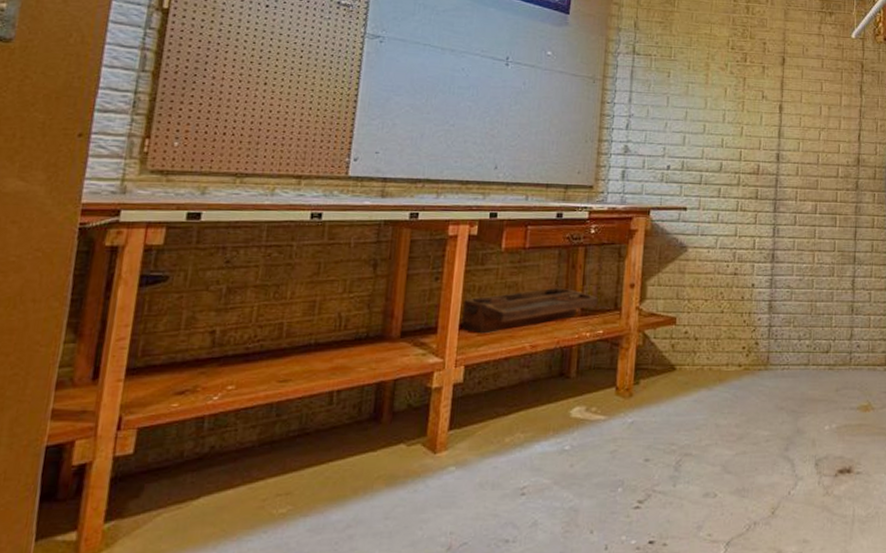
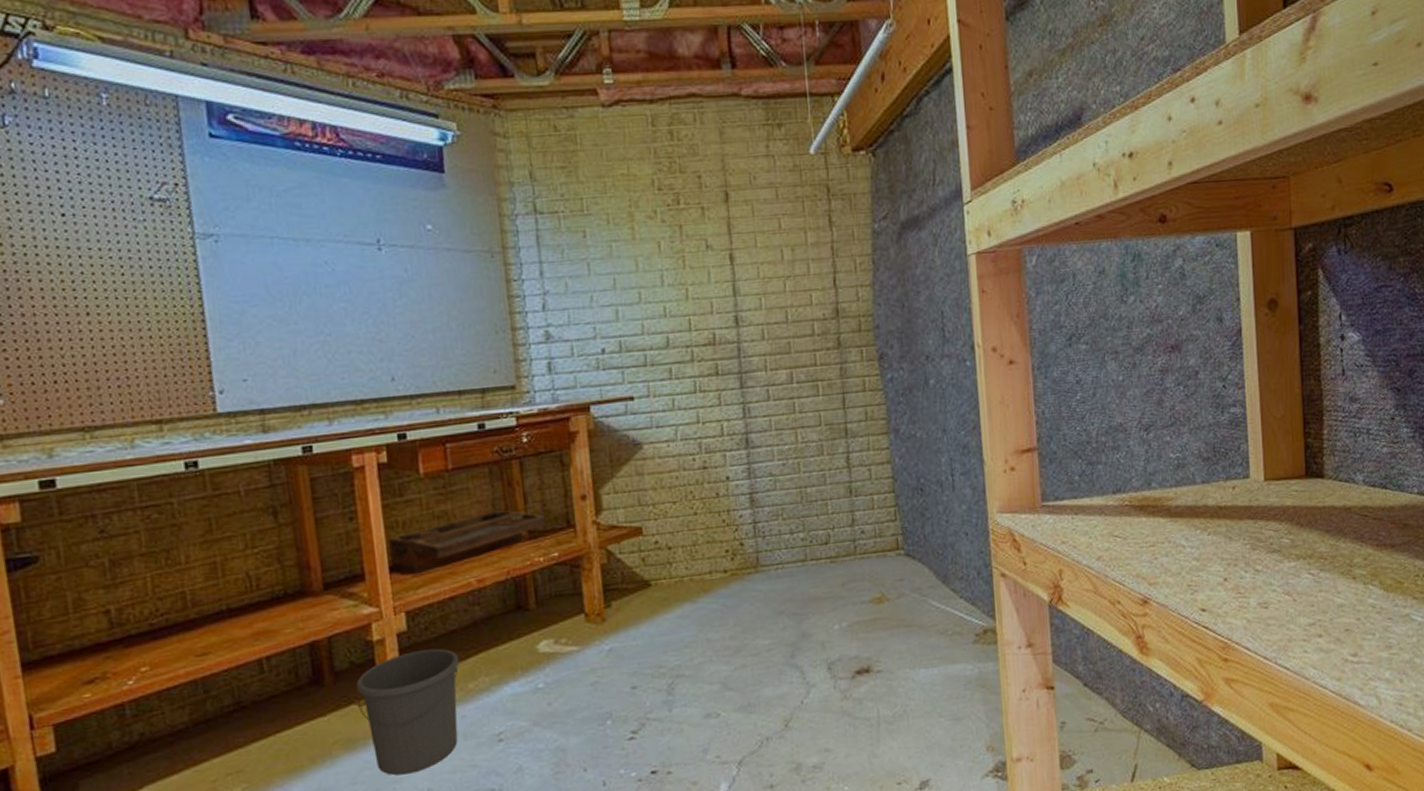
bucket: none [406,402,502,516] -> present [356,648,460,776]

